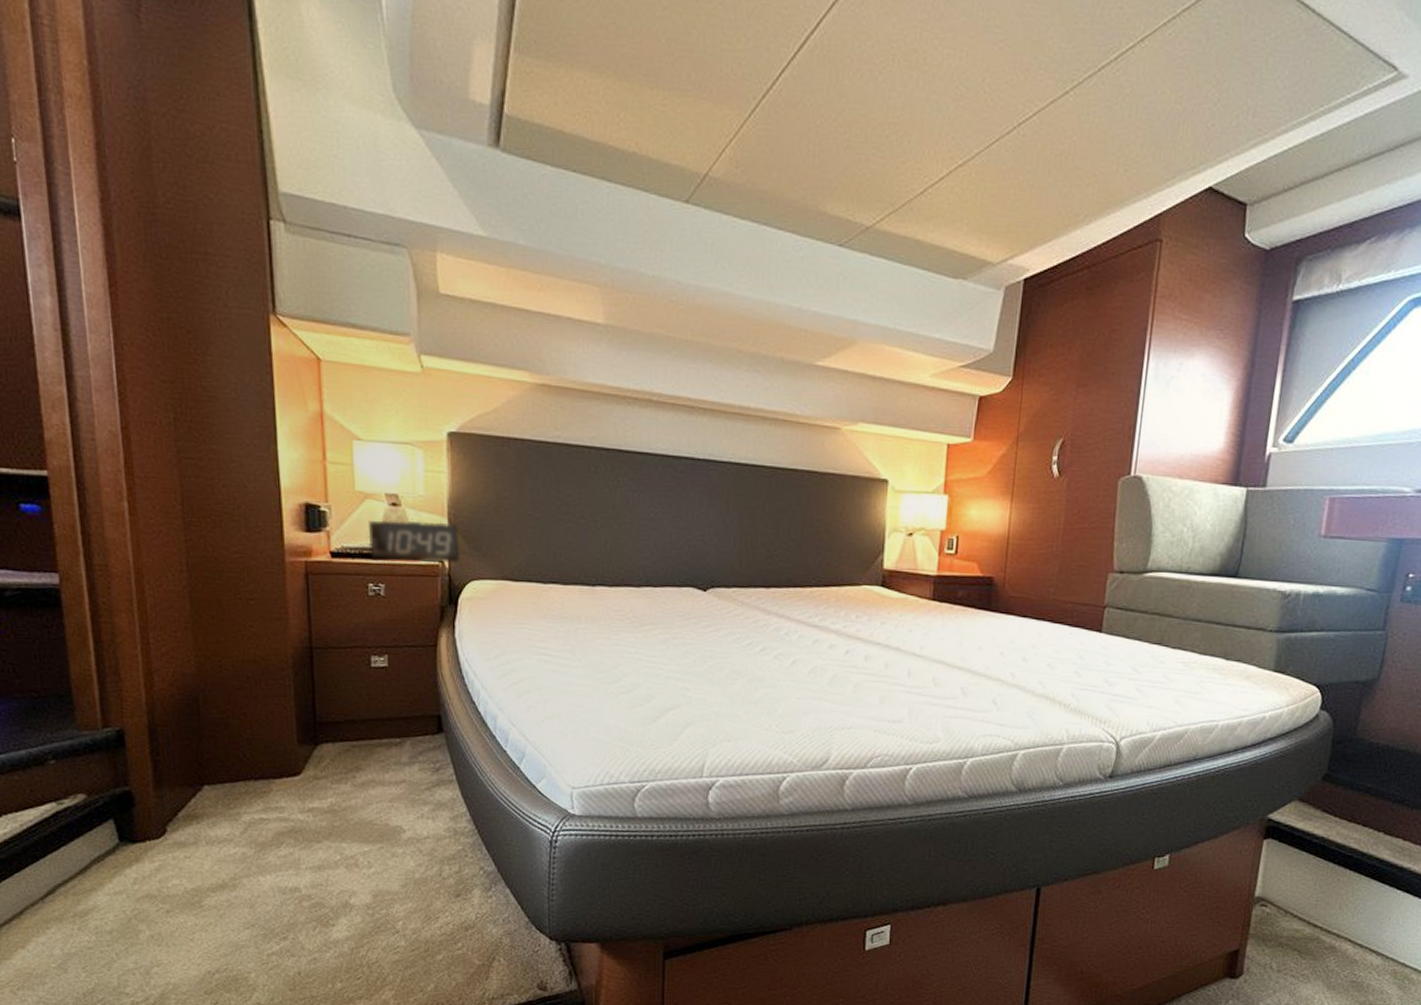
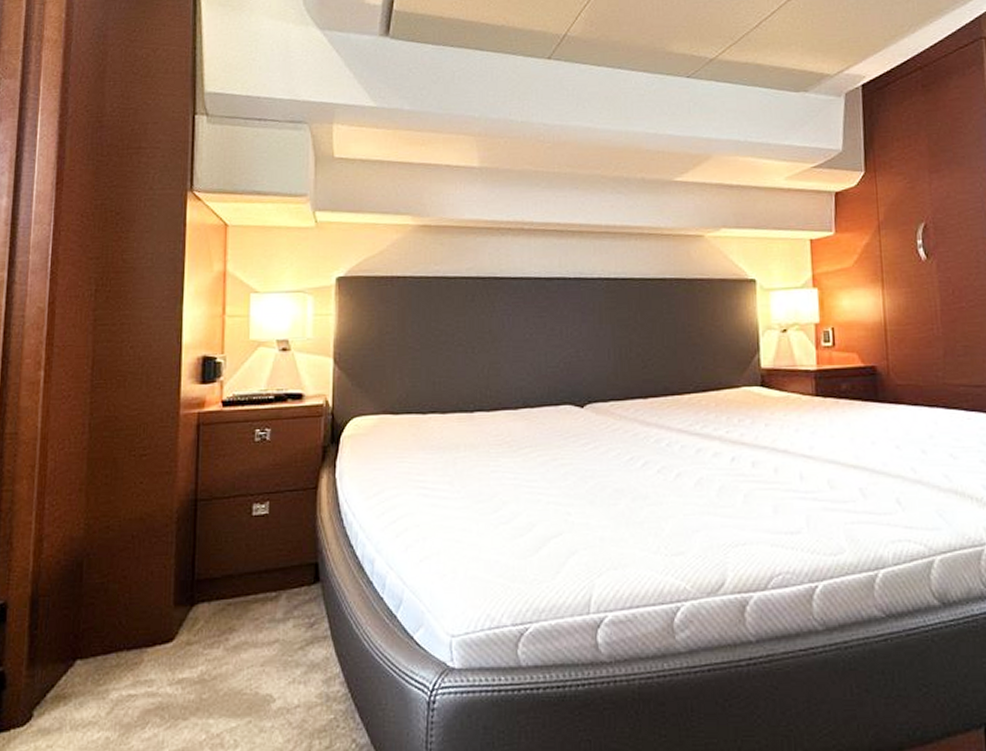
alarm clock: present [368,520,461,564] -> none [258,362,344,407]

